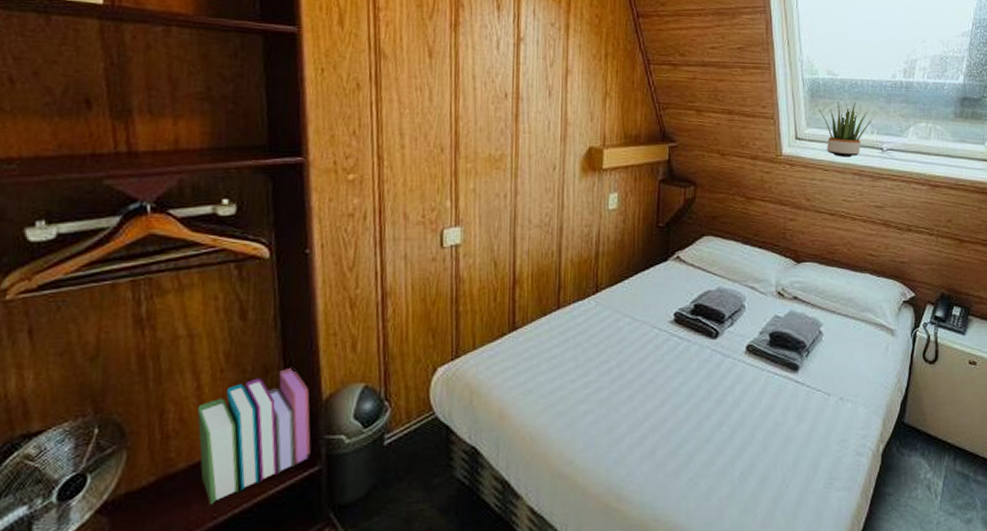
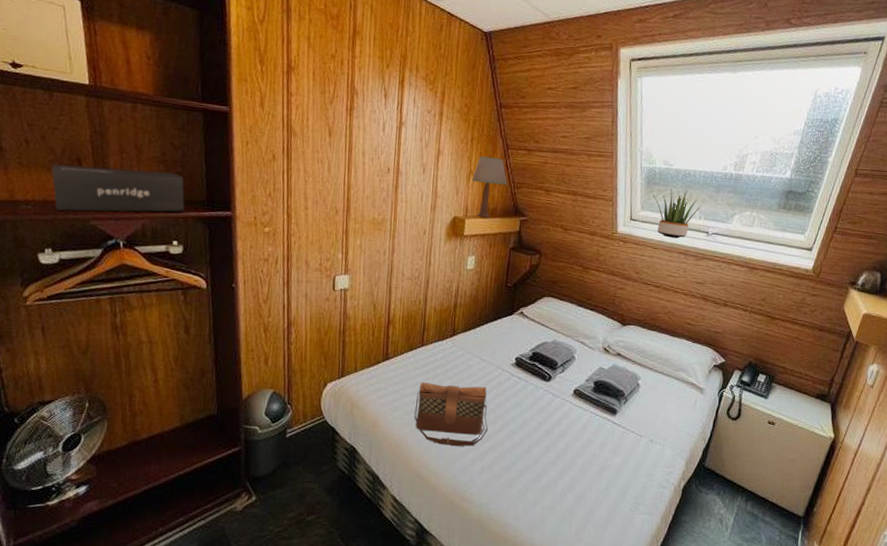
box: none [47,107,239,168] -> present [51,164,185,213]
books: present [197,367,311,506] -> none [155,372,234,467]
shoulder bag: none [552,352,647,432] -> present [414,382,489,446]
table lamp: none [609,72,652,147] -> present [472,155,508,218]

